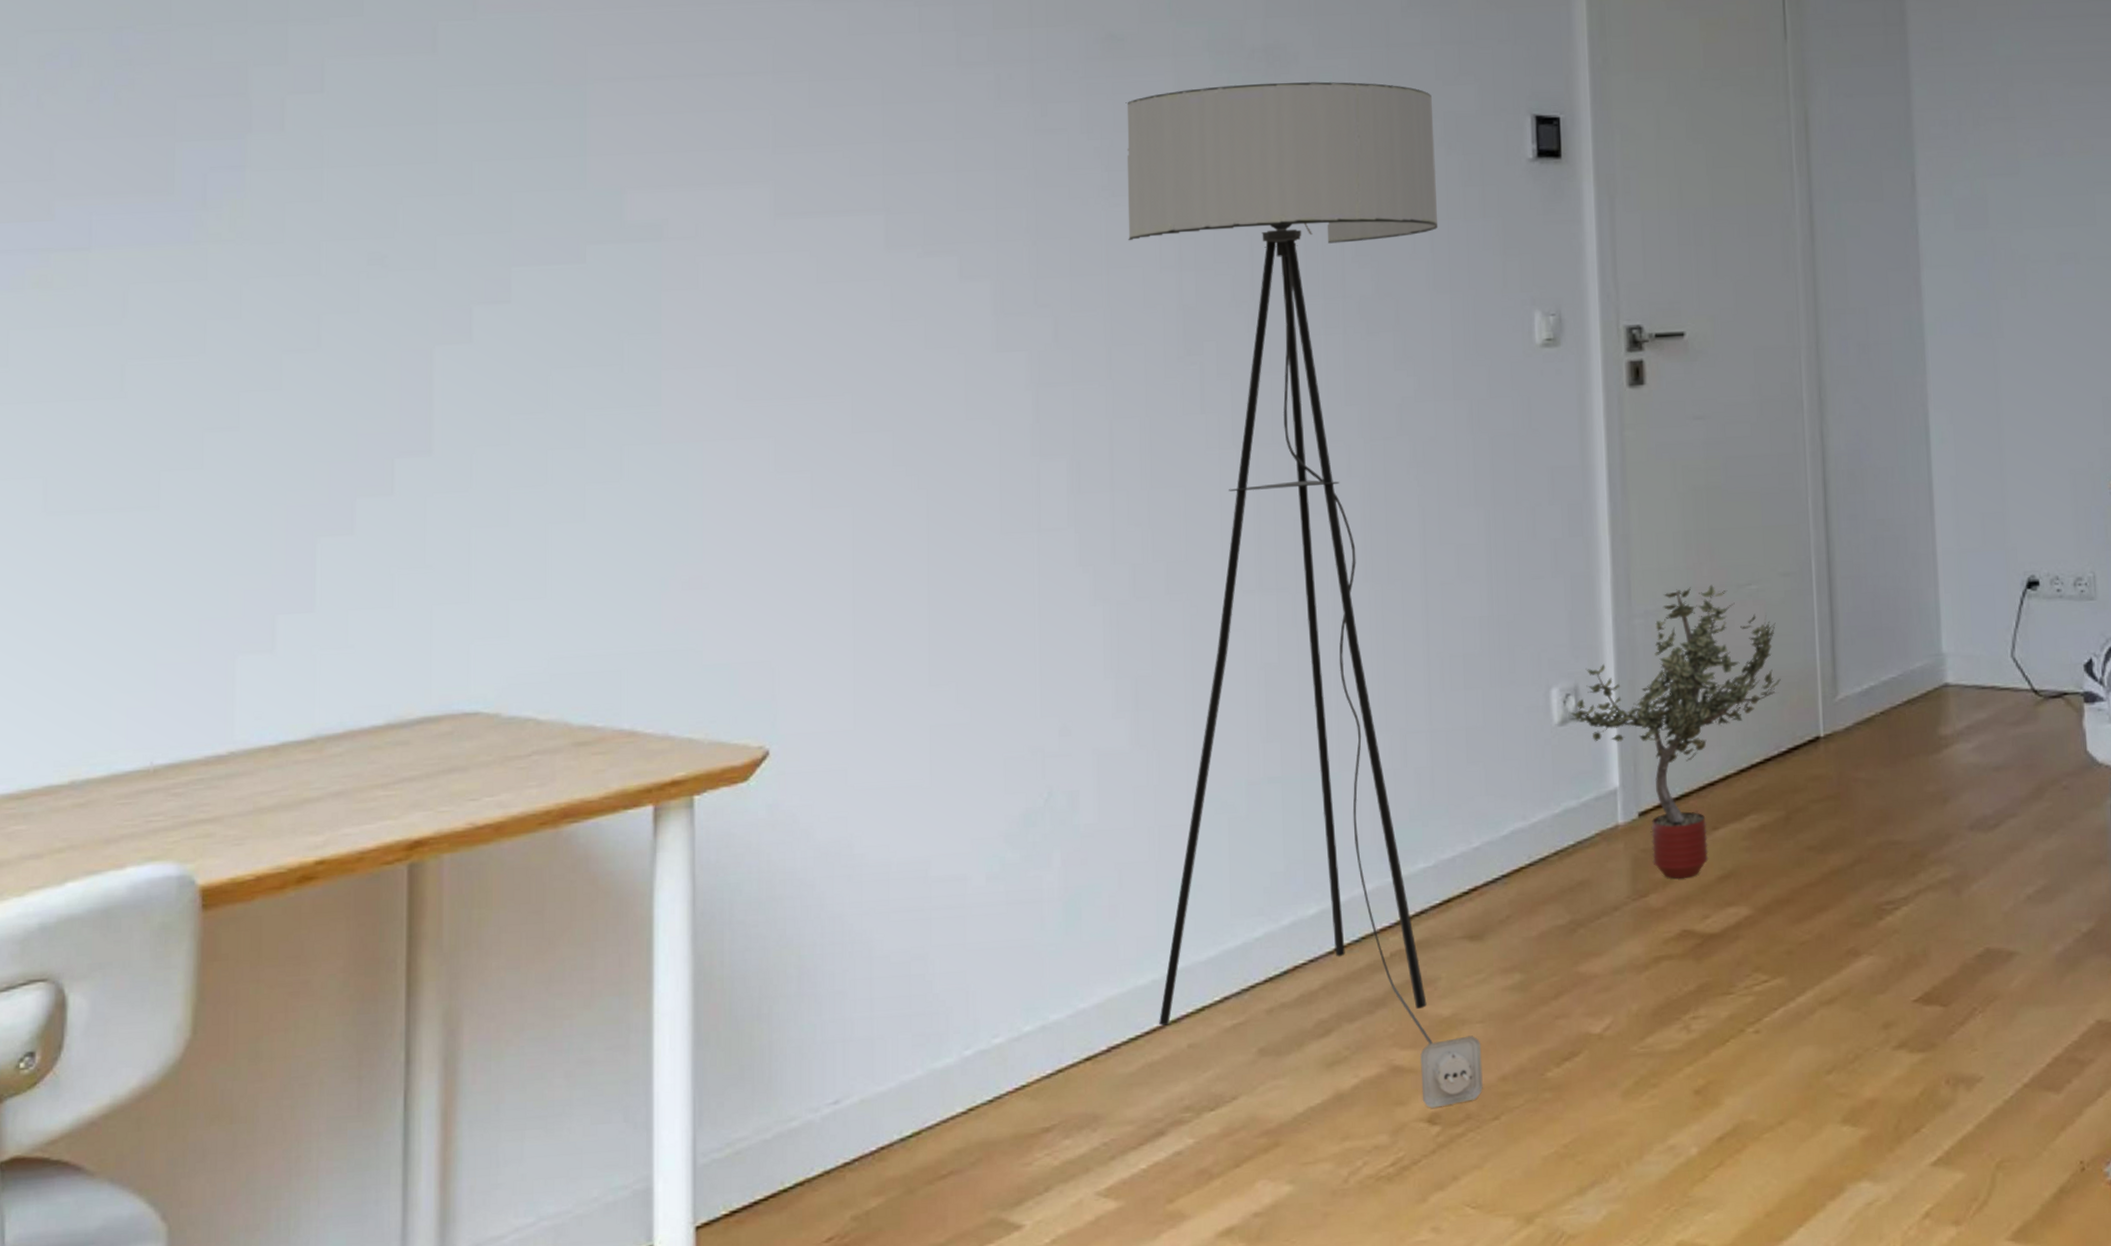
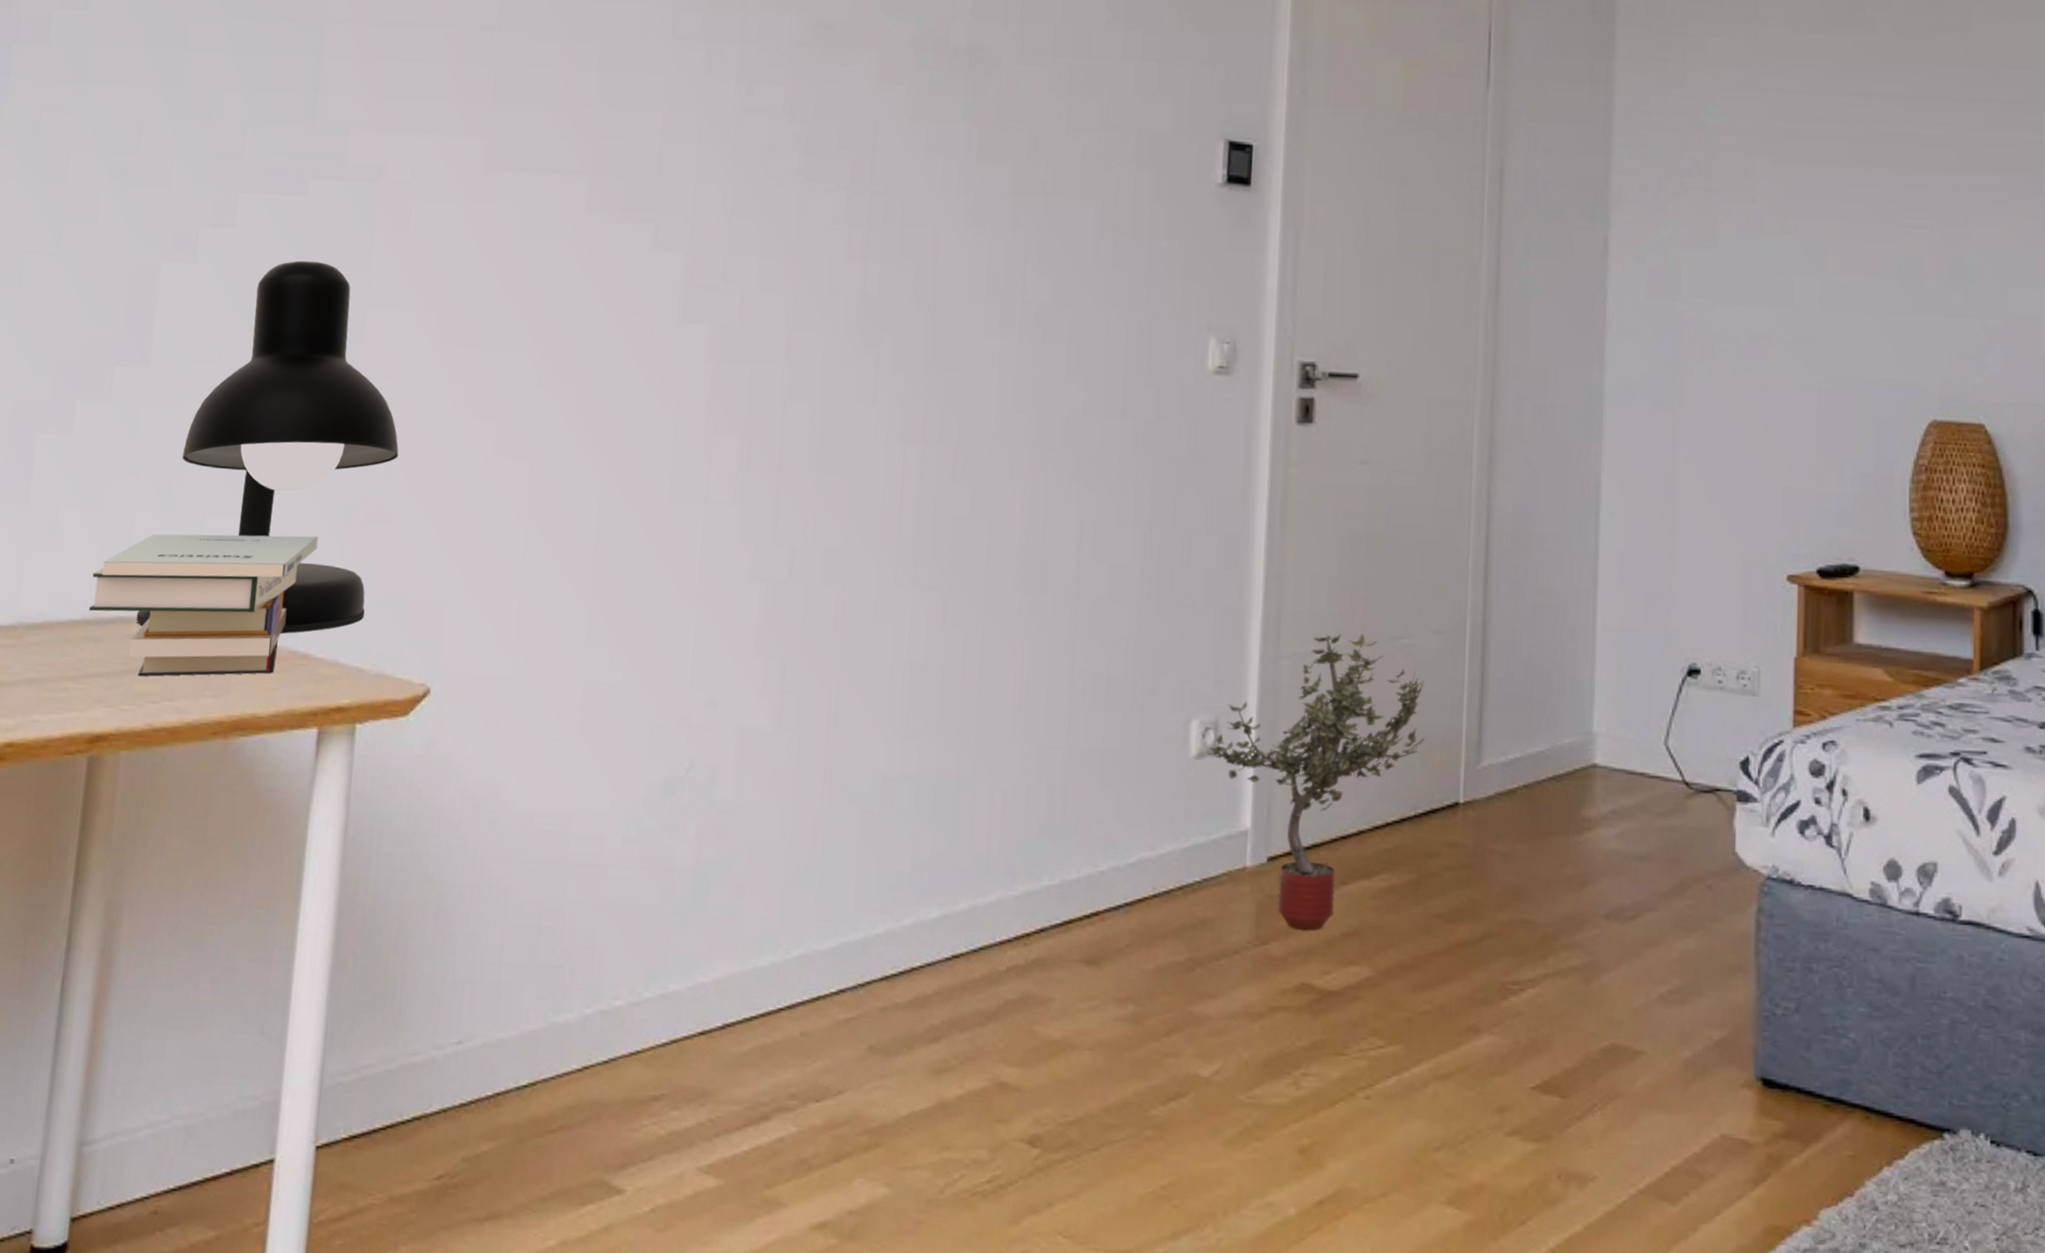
books: none [392,610,634,776] -> present [88,533,318,677]
desk lamp: none [446,329,711,723] -> present [136,260,399,635]
floor lamp: present [1125,81,1483,1108] -> none [774,82,1128,1130]

